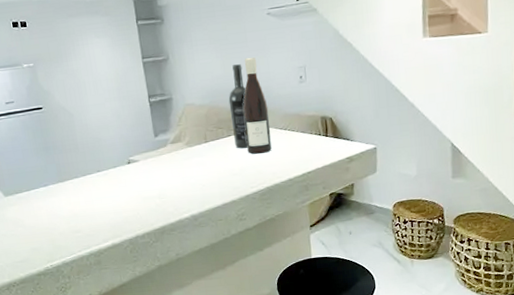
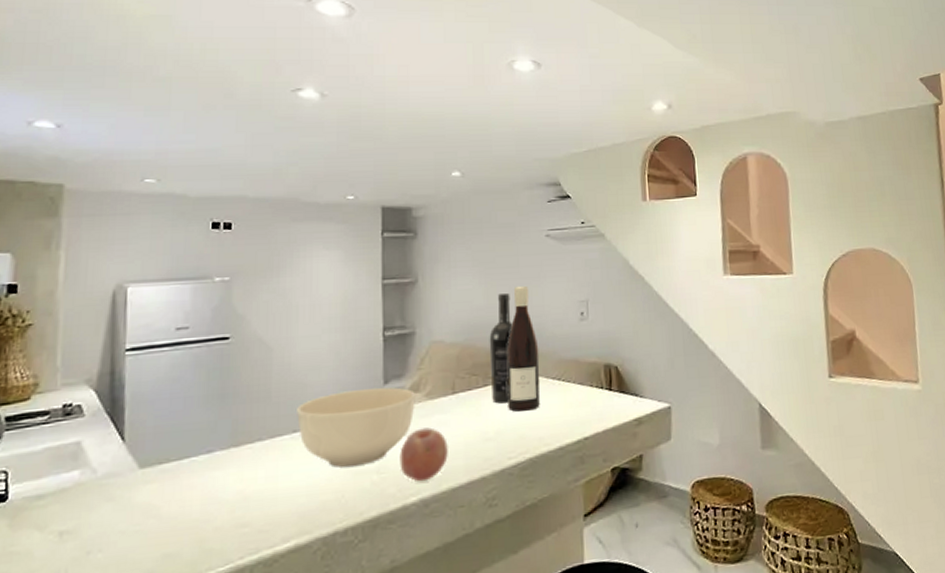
bowl: none [97,139,179,195] -> present [297,387,415,468]
fruit: none [172,167,207,204] -> present [400,427,448,482]

